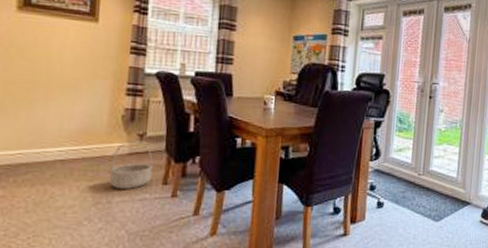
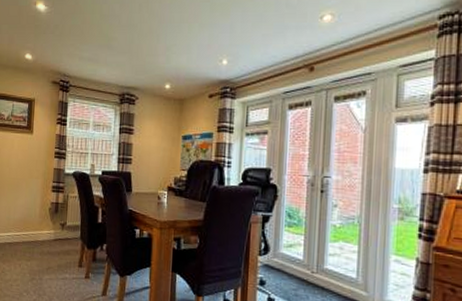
basket: present [109,140,154,189] -> none [41,228,72,269]

